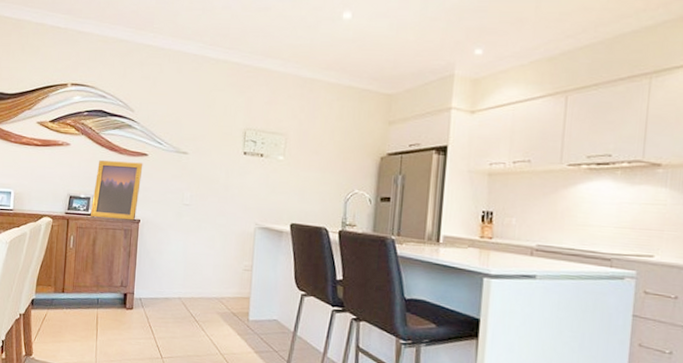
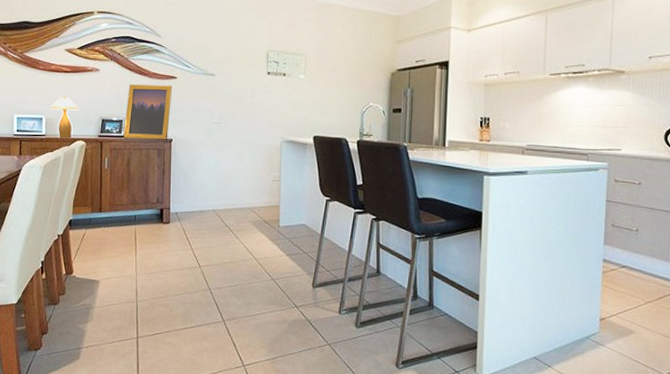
table lamp: none [19,169,47,215] -> present [50,95,78,139]

